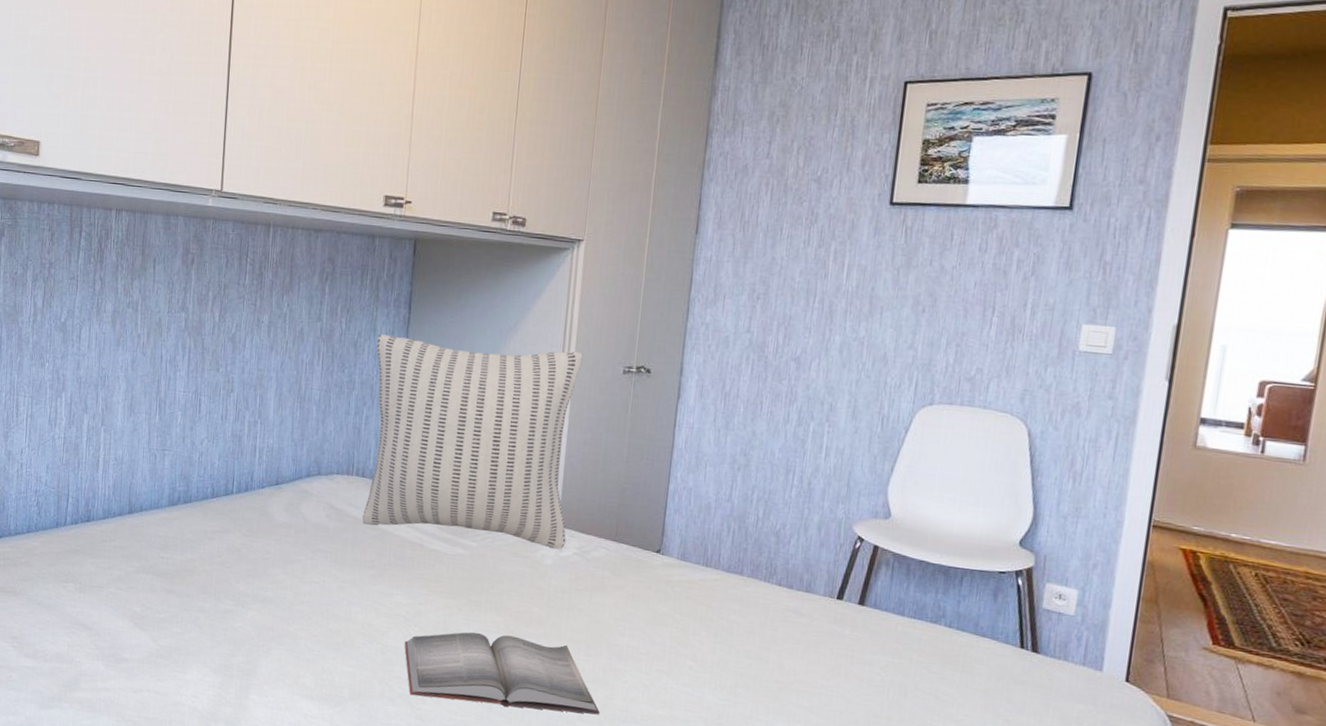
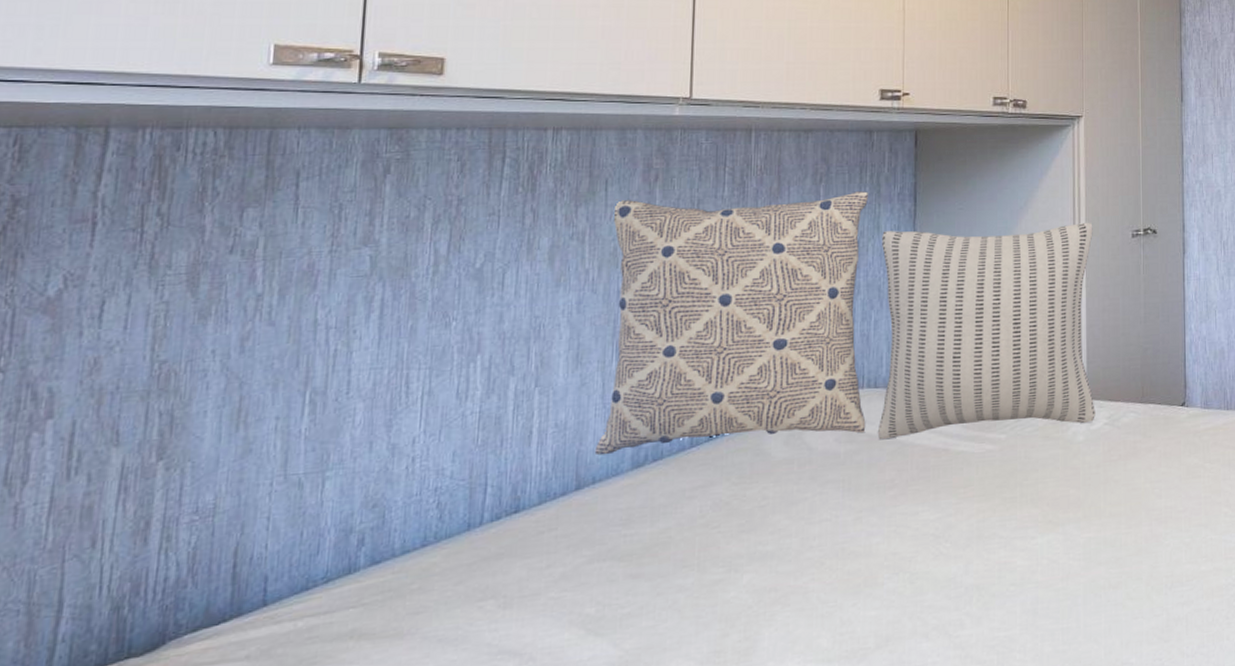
pillow: none [142,276,369,515] -> present [594,191,869,456]
hardback book: present [404,632,600,715] -> none [935,521,1147,623]

